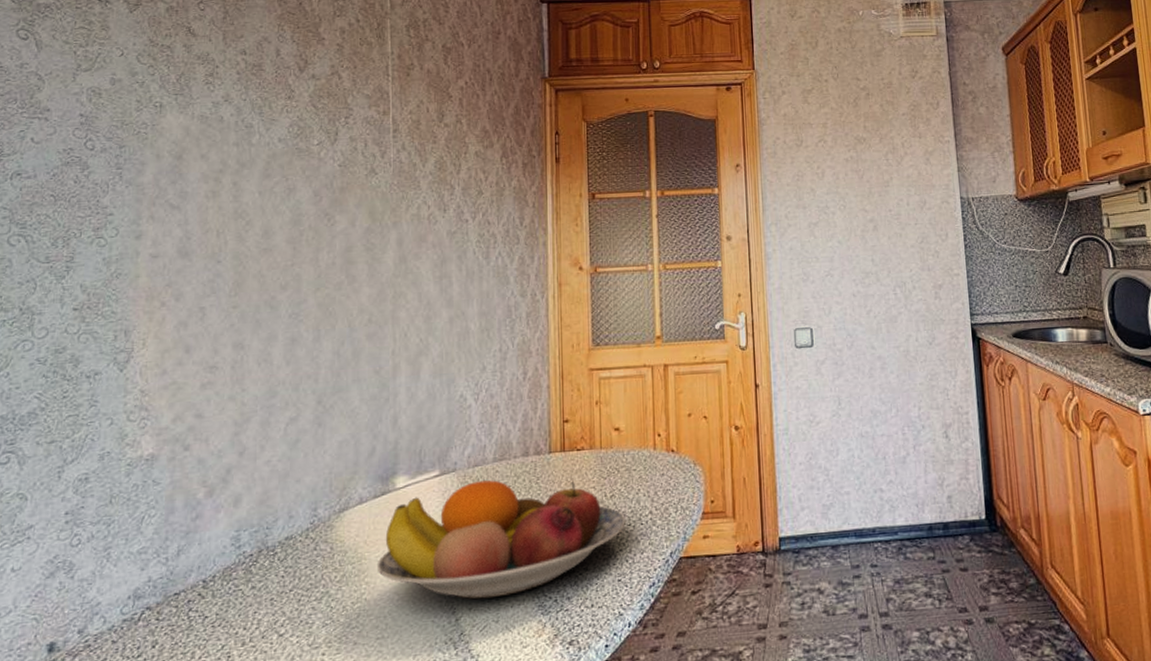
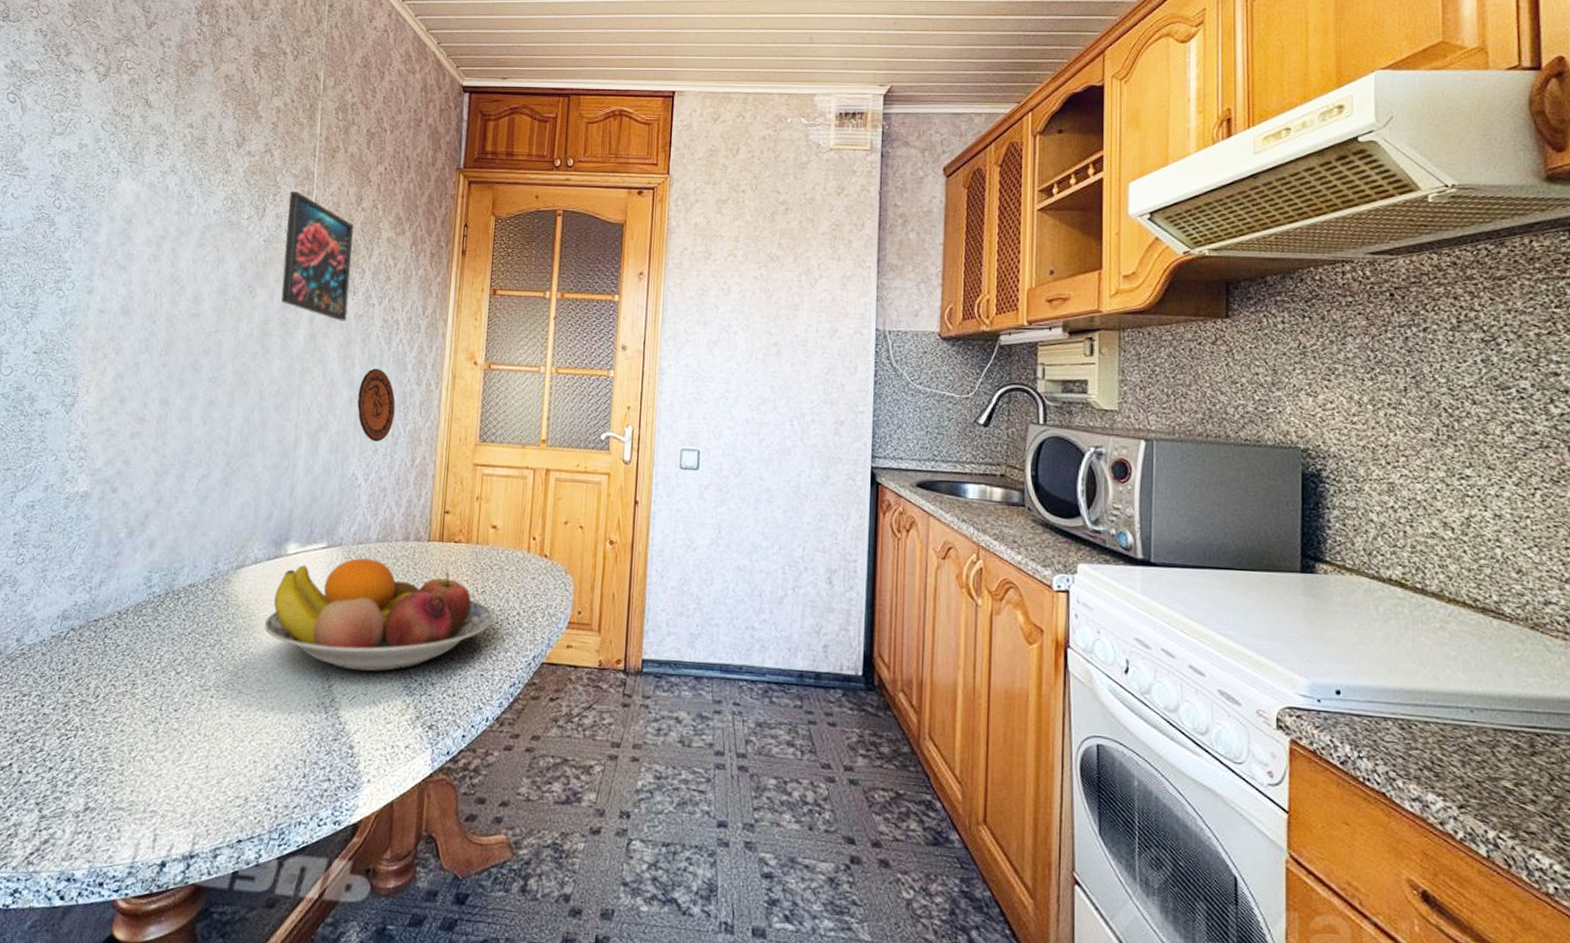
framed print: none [362,112,440,241] -> present [280,191,354,321]
decorative plate: none [459,285,500,359] -> present [357,368,396,442]

